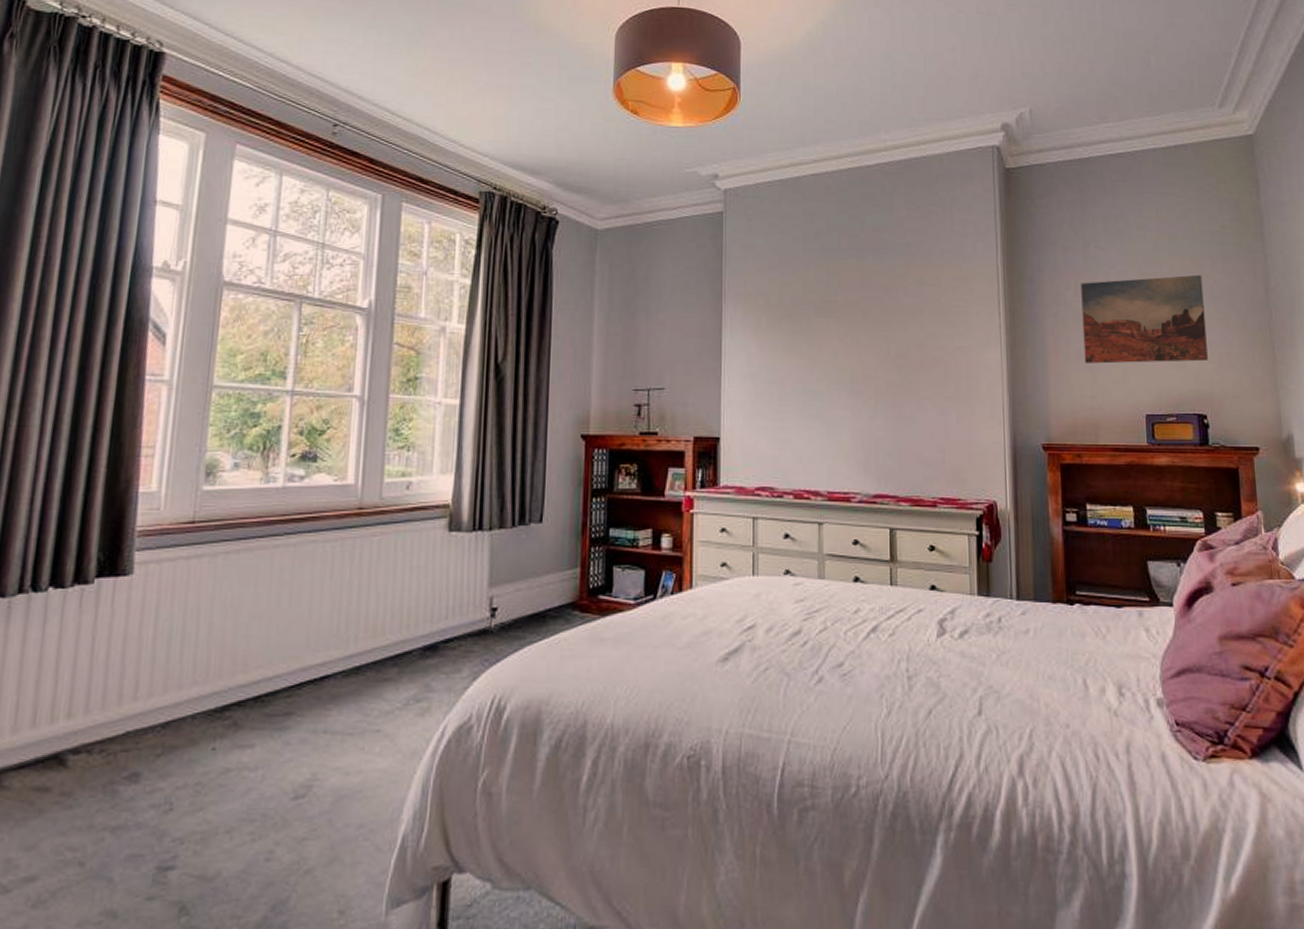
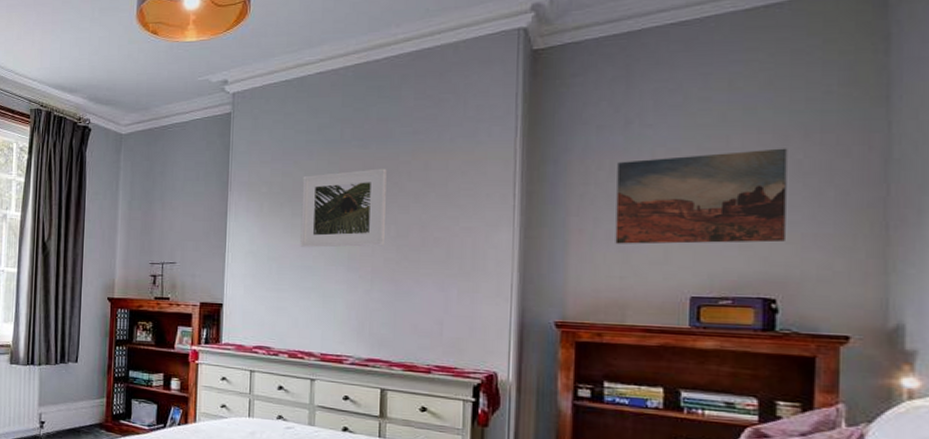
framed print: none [801,281,885,369] -> present [300,168,387,248]

